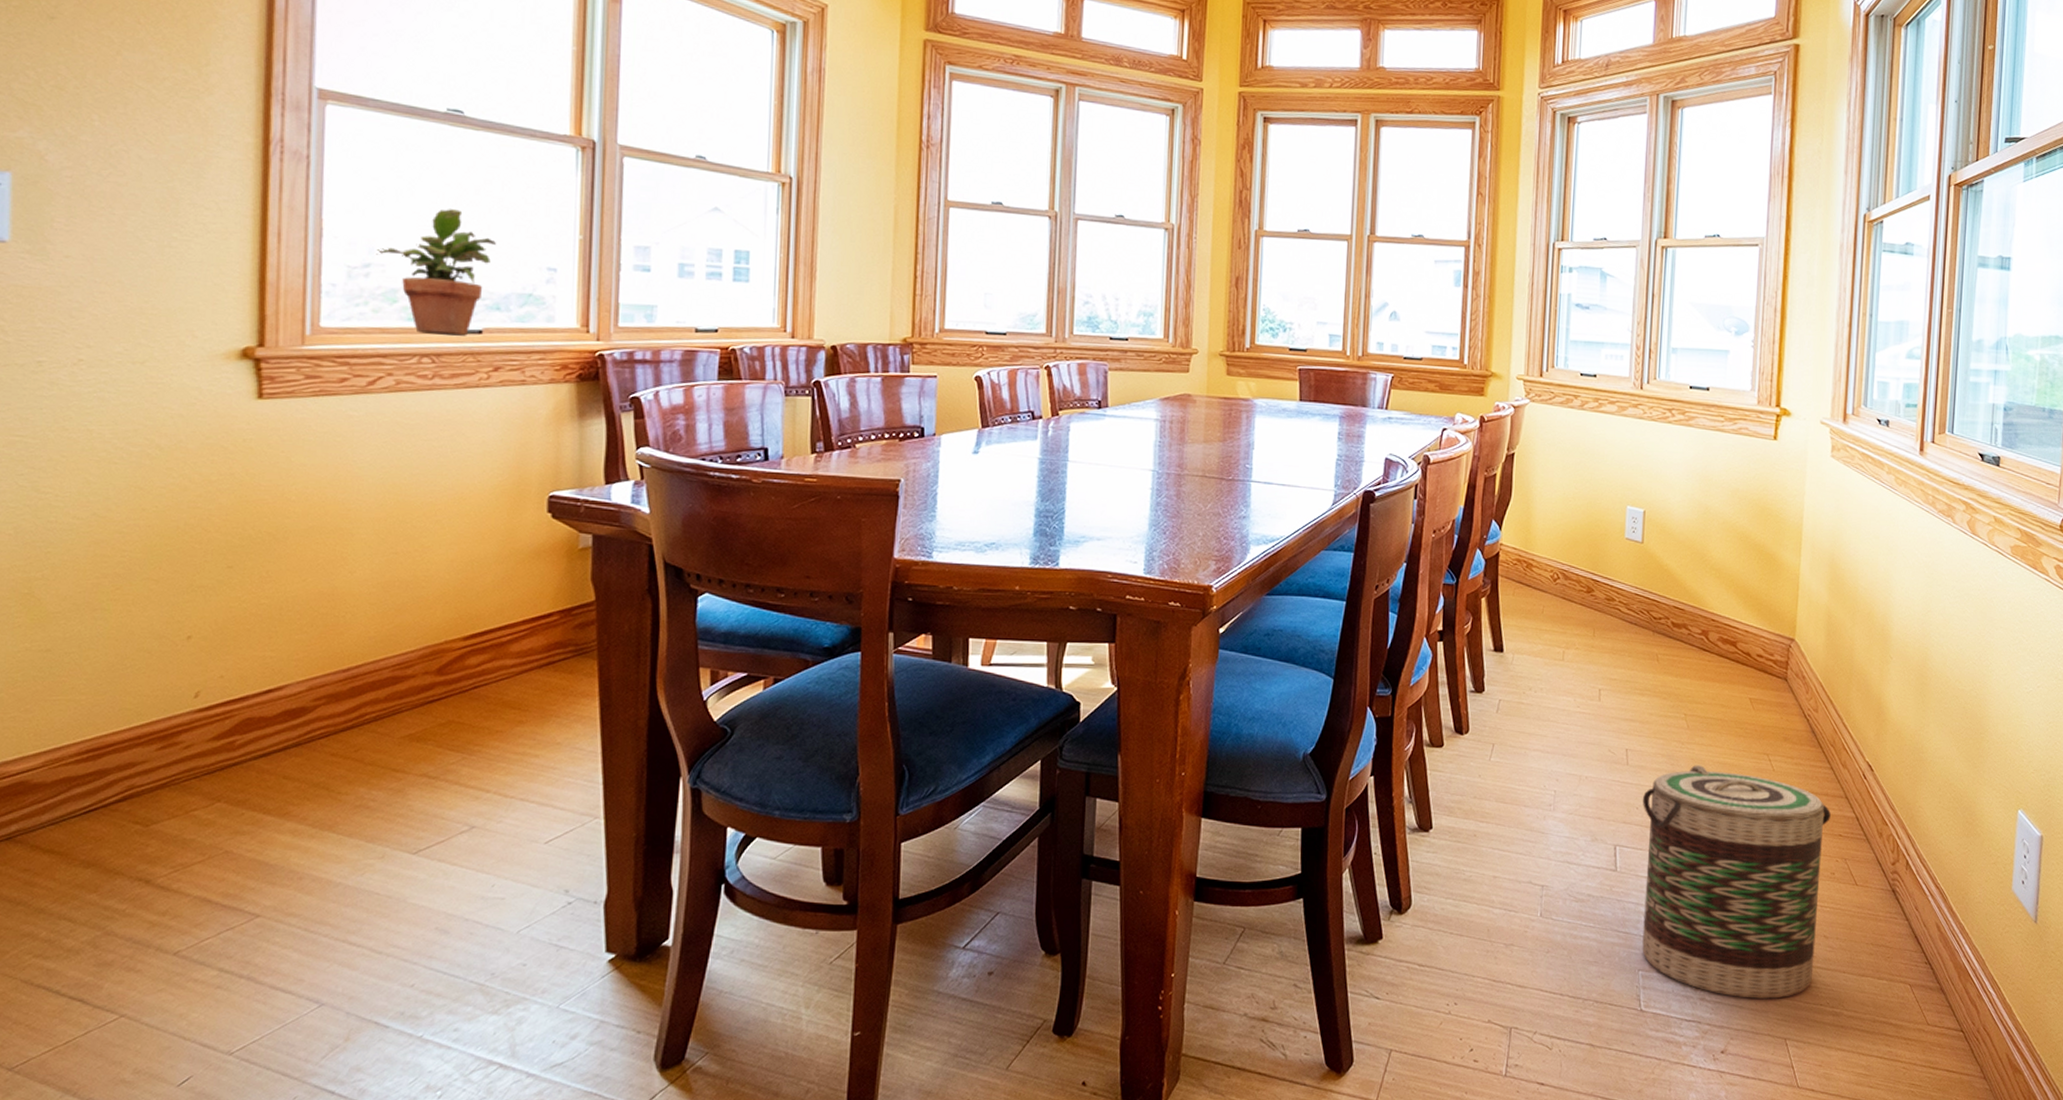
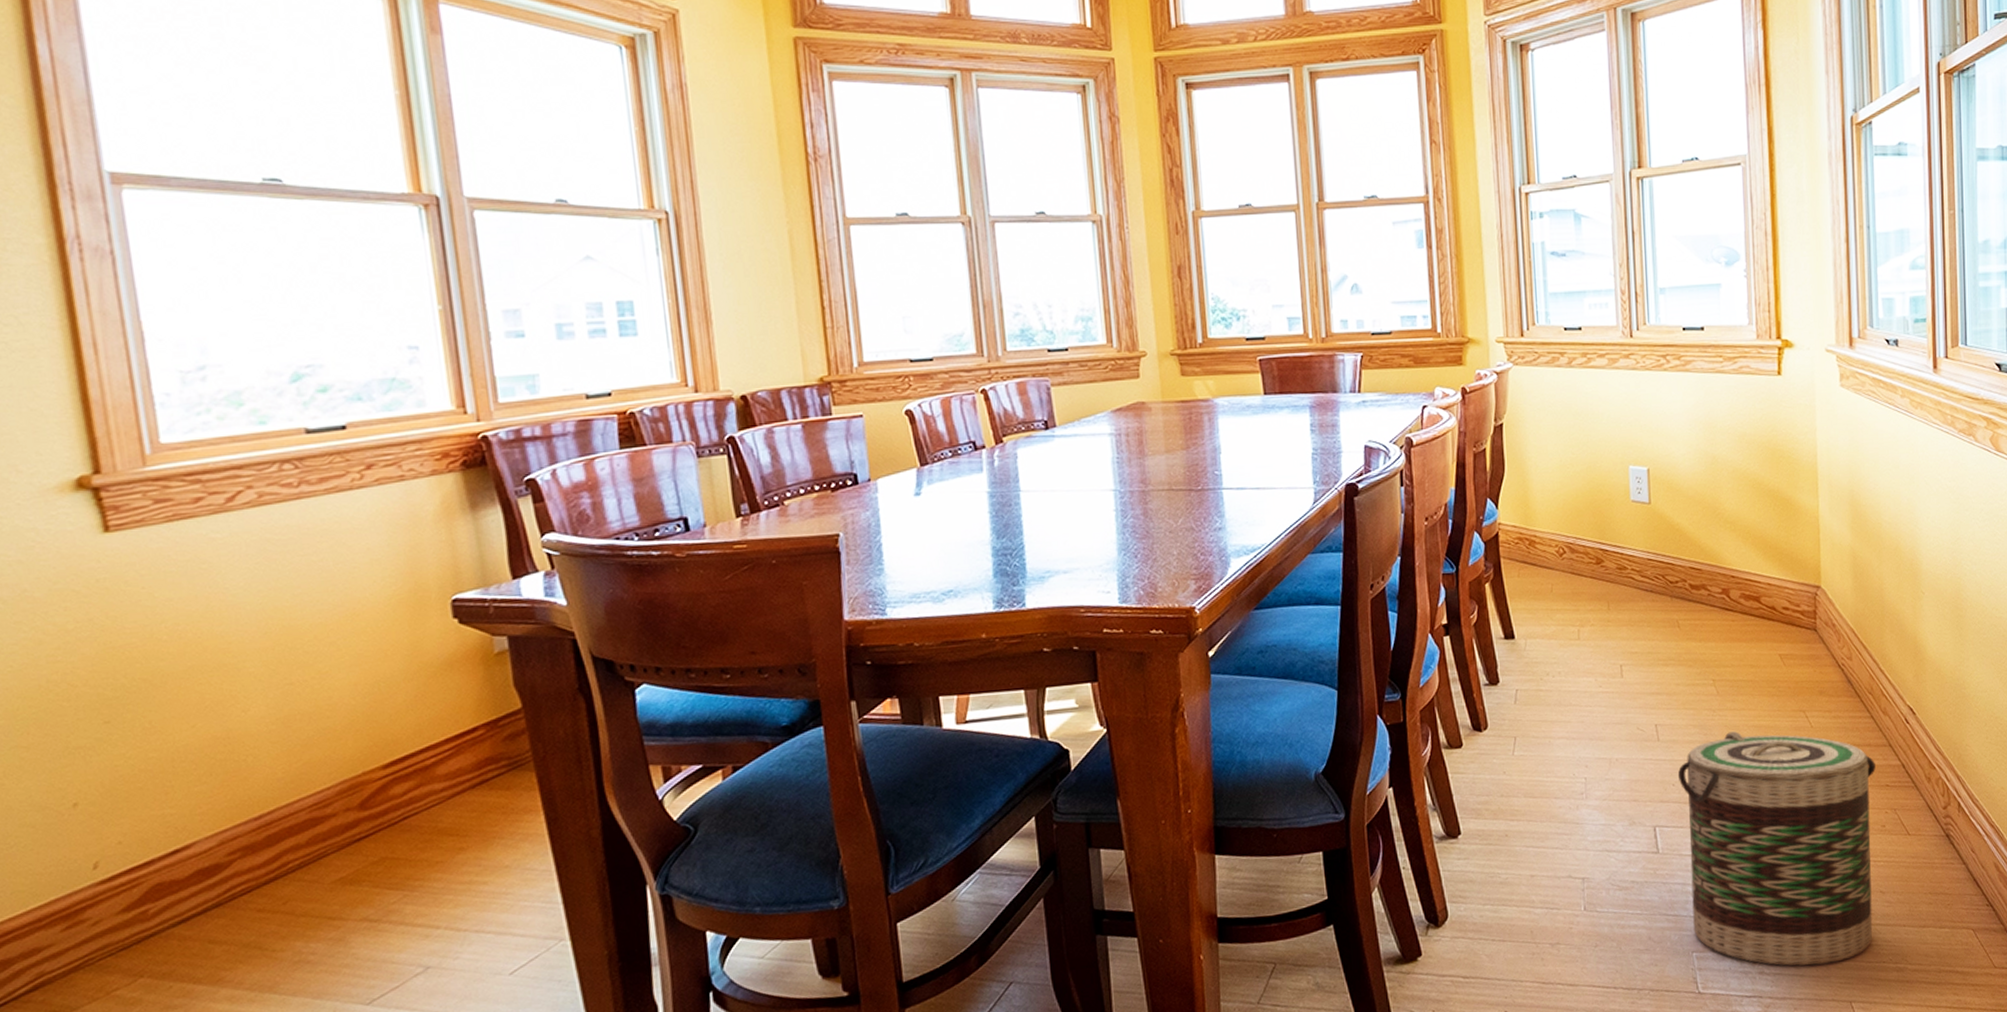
potted plant: present [376,209,496,337] -> none [209,292,345,438]

